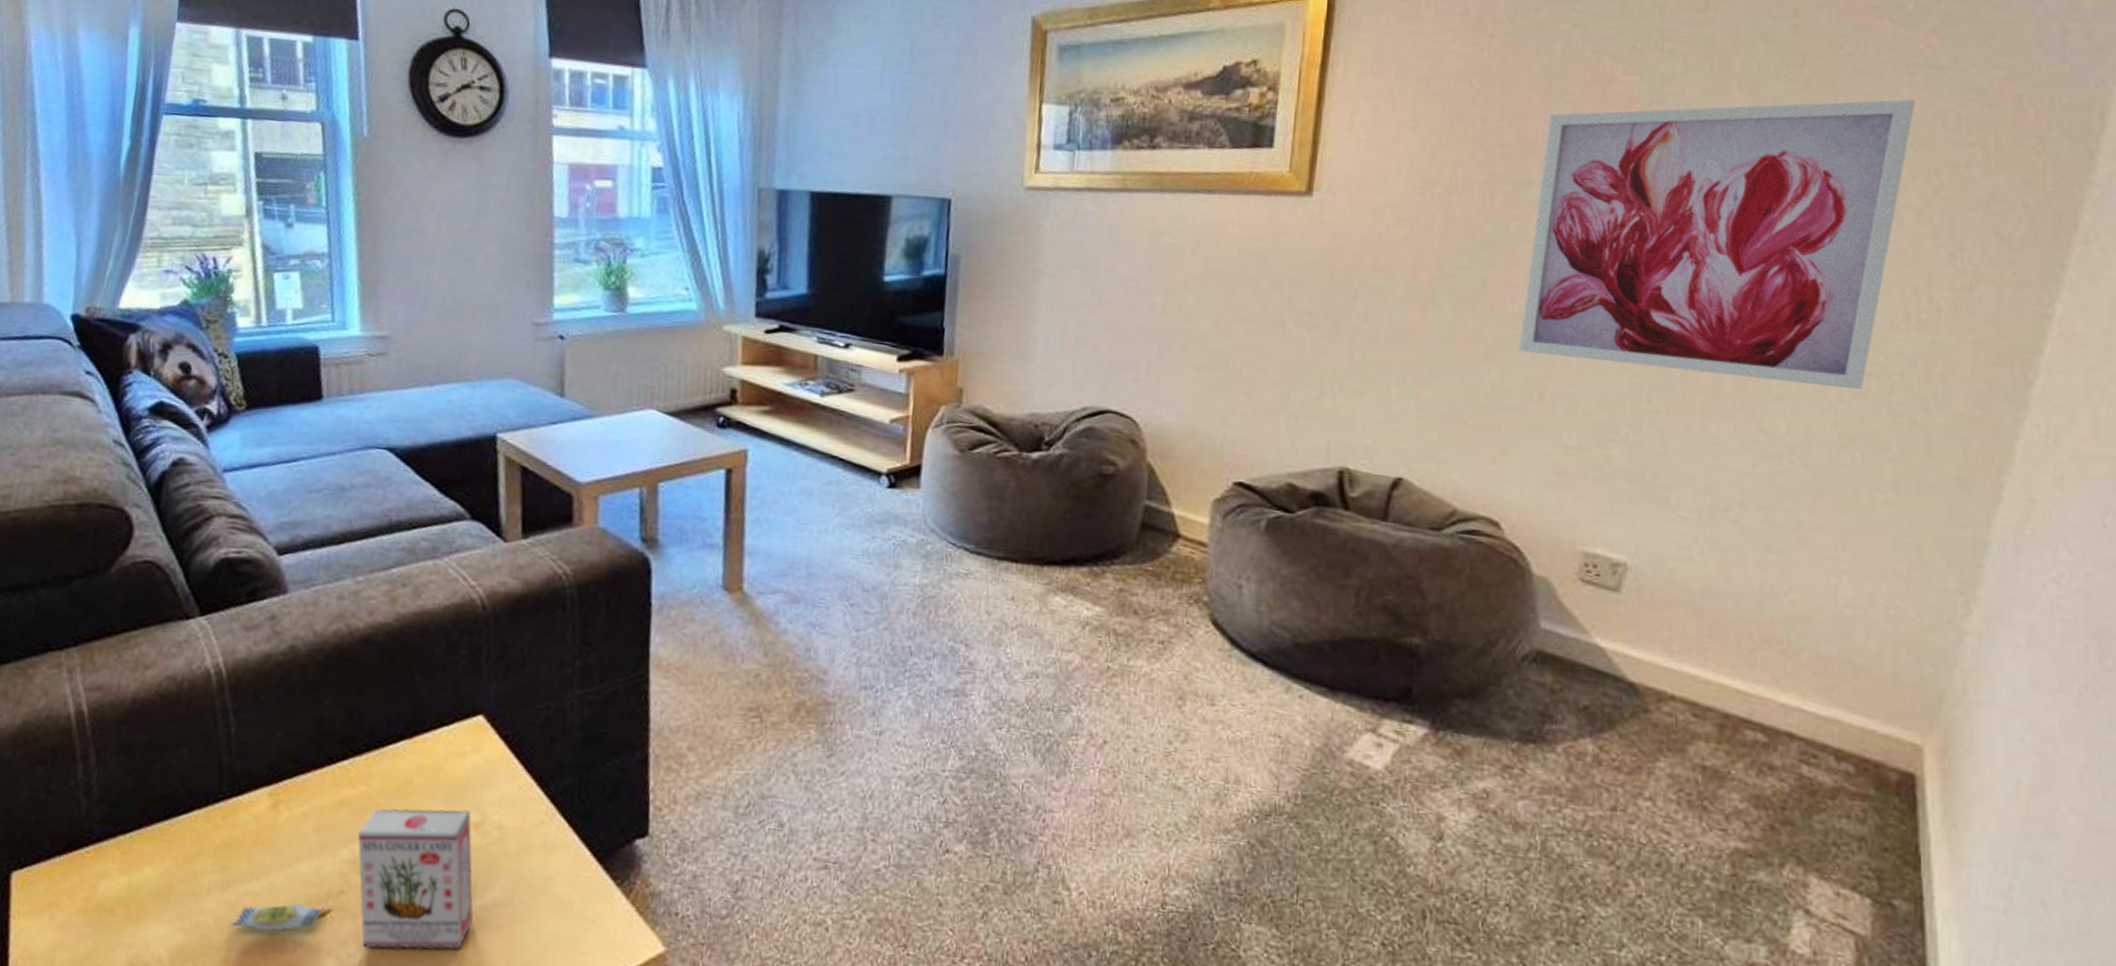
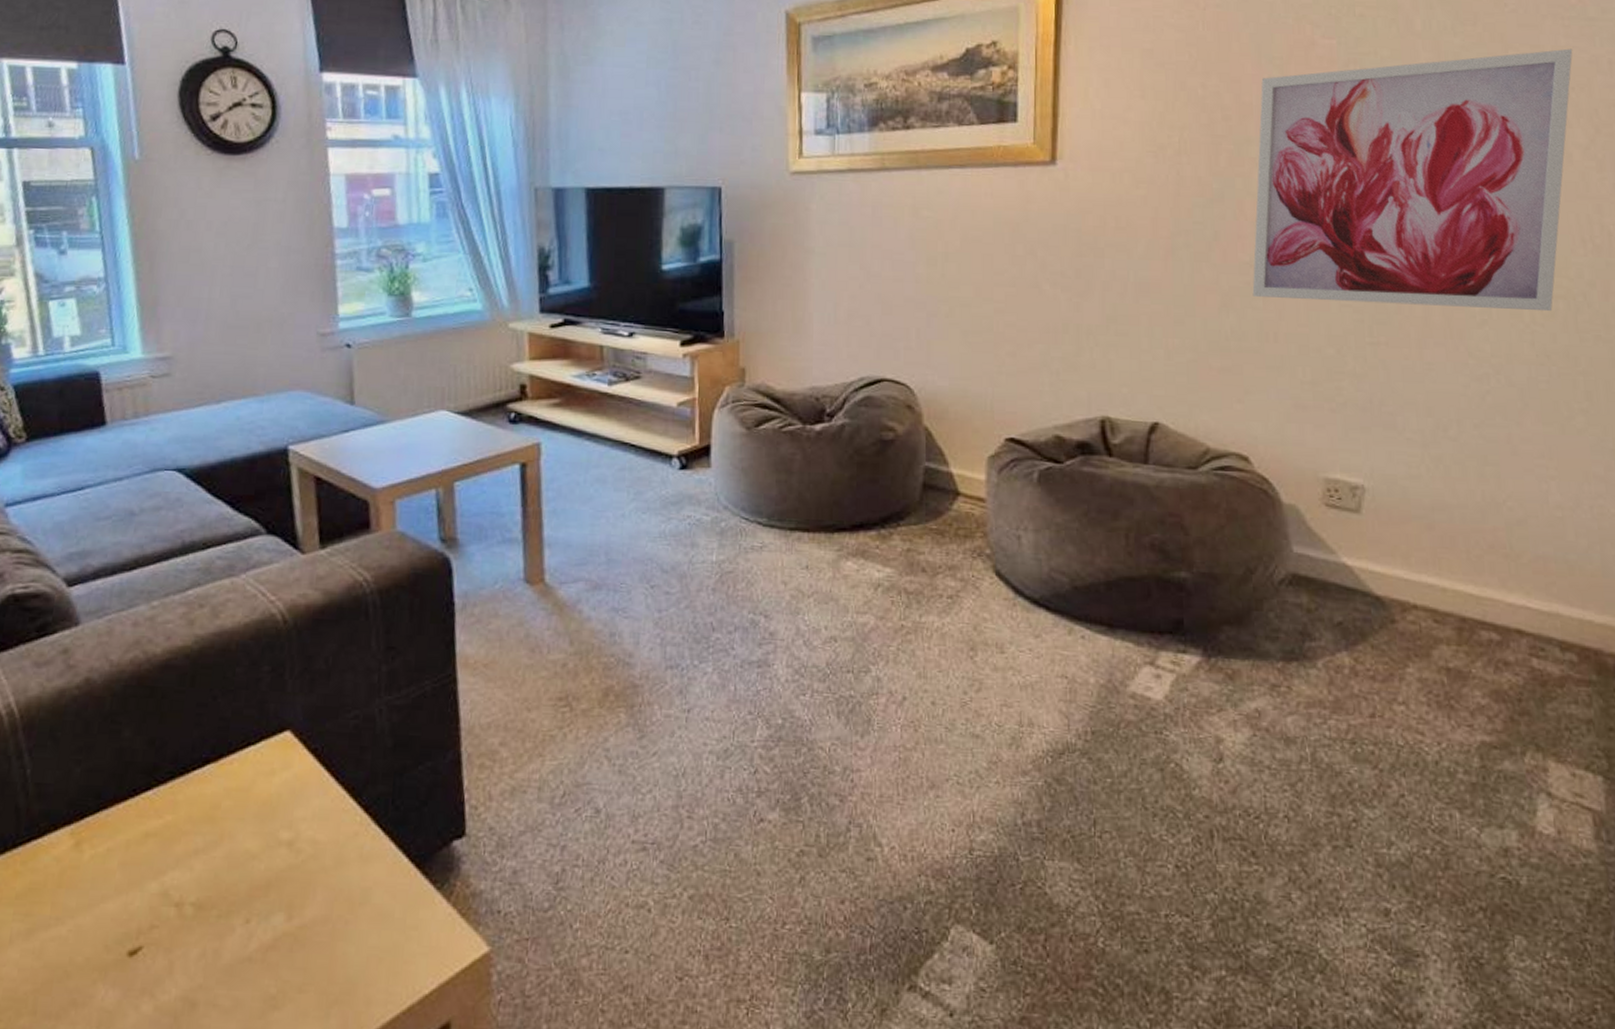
snack box: present [229,809,474,949] -> none [34,829,292,982]

